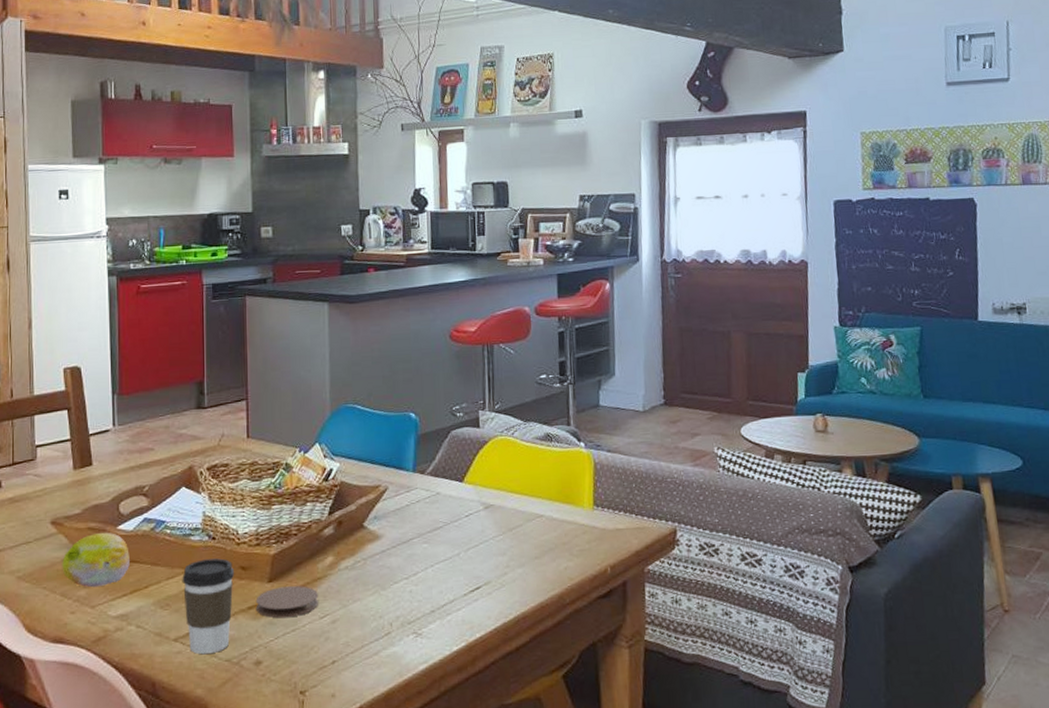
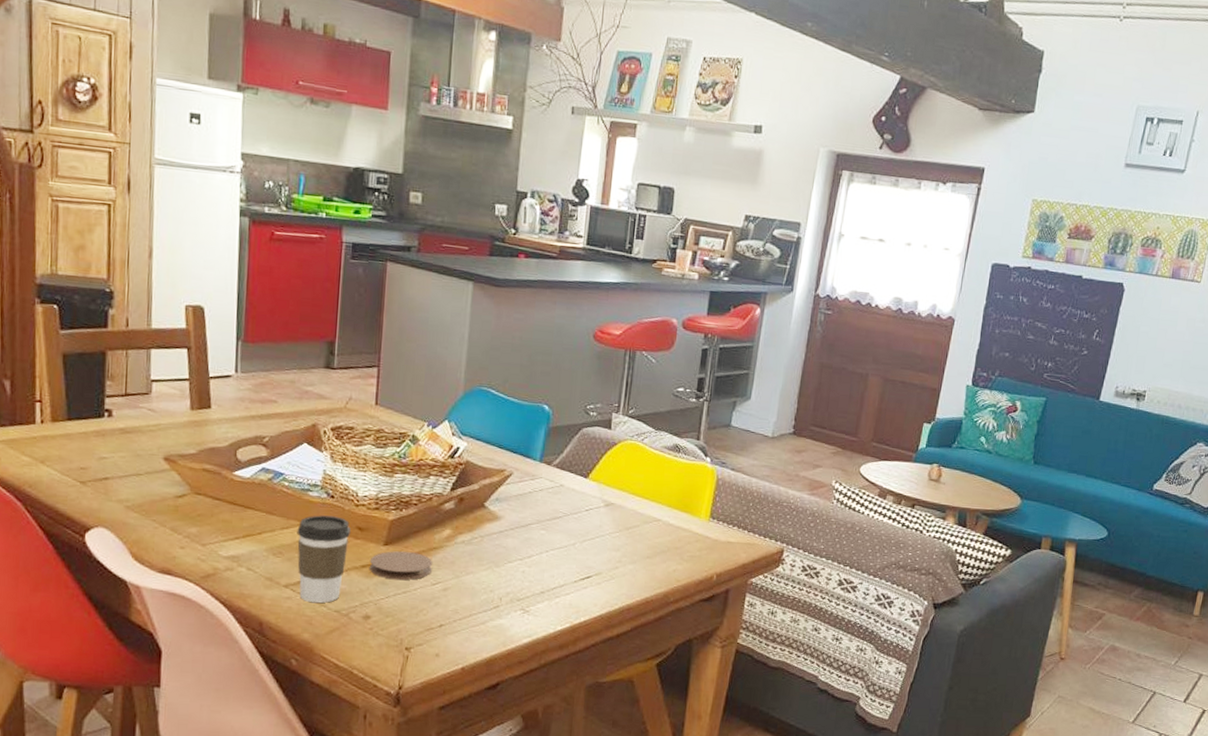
fruit: present [62,532,130,588] -> none [173,475,245,527]

